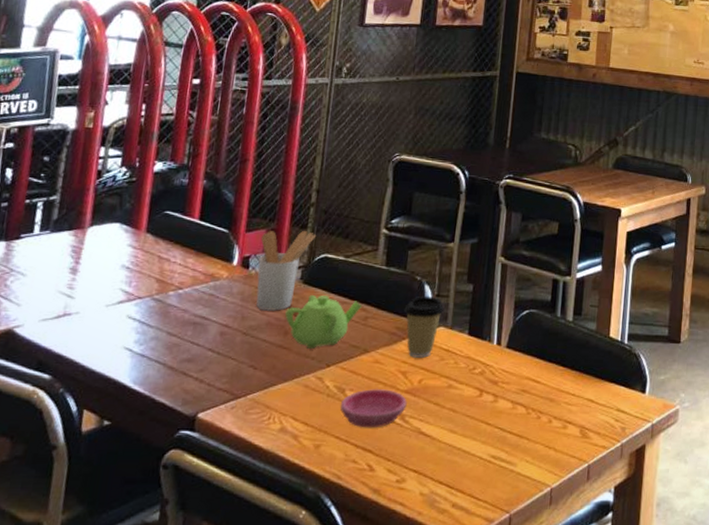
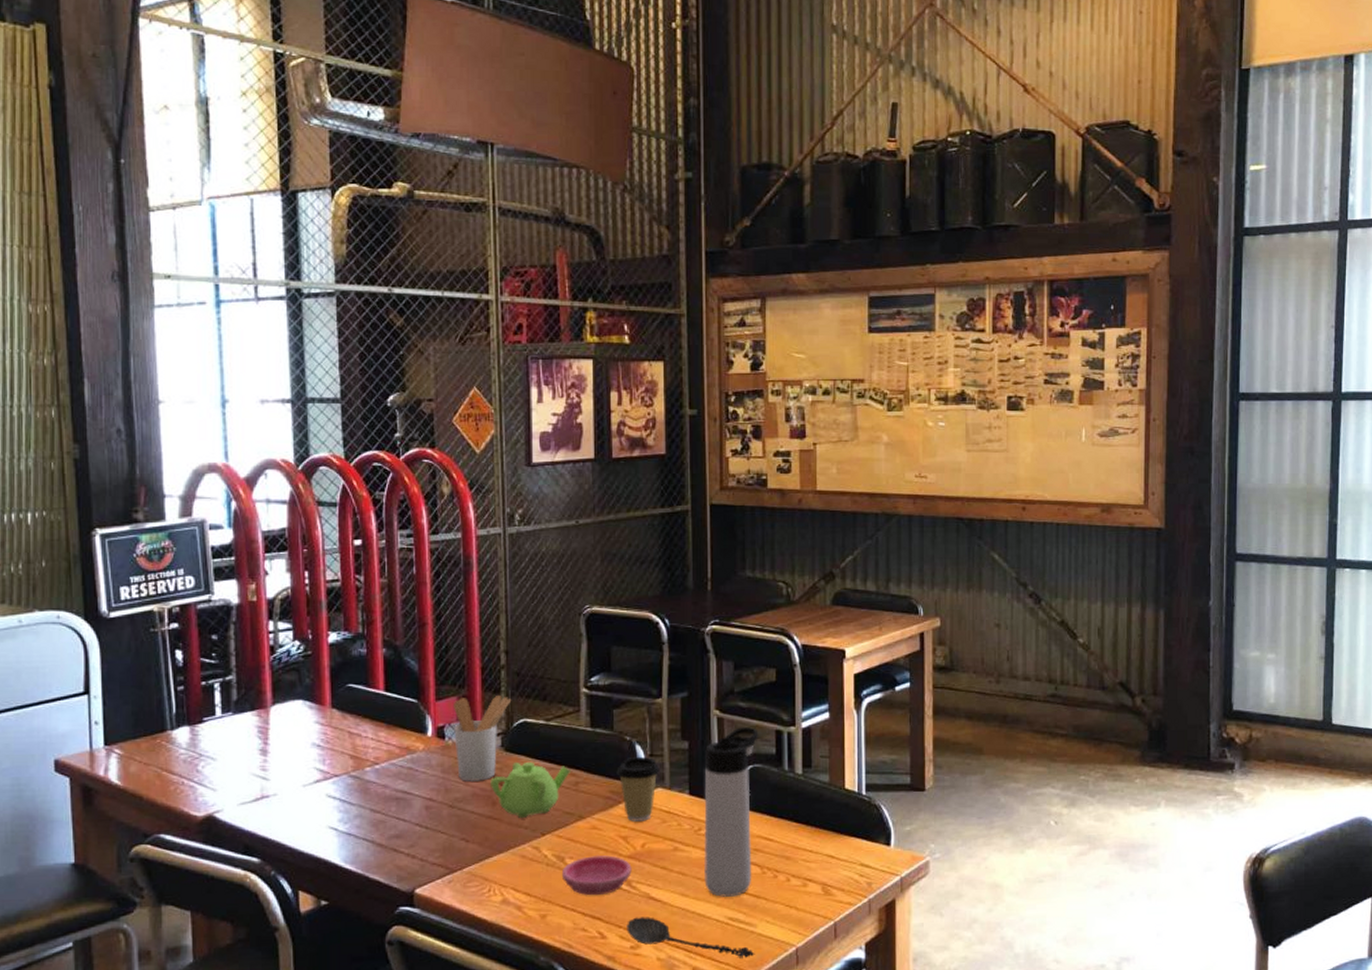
spoon: none [394,451,512,496] -> present [627,917,755,958]
thermos bottle: none [473,274,537,435] -> present [704,727,759,897]

